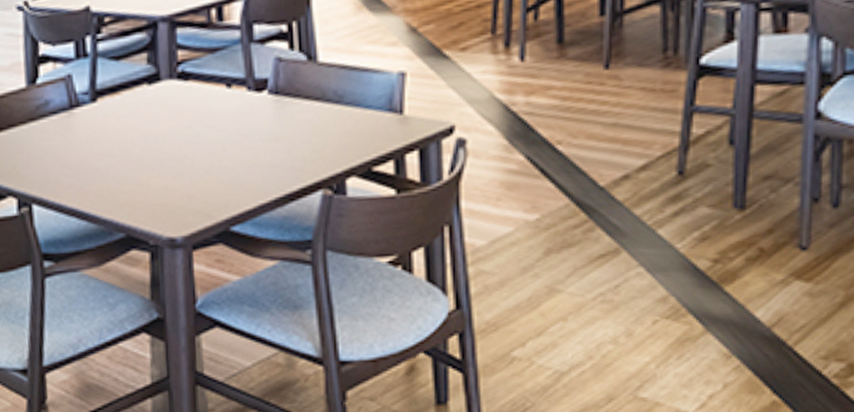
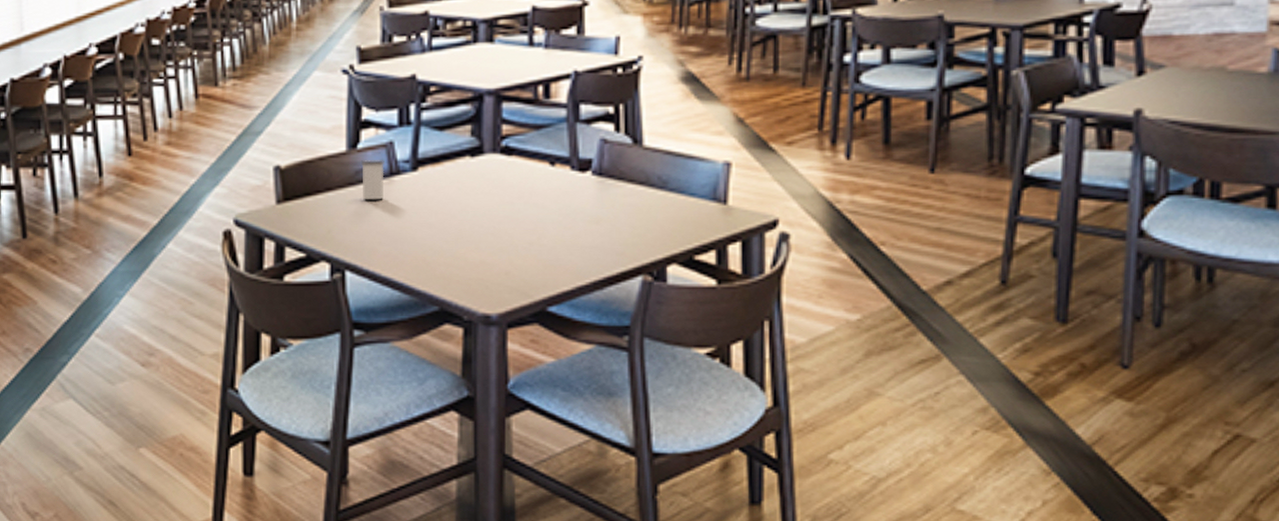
salt shaker: none [40,93,65,134] -> present [360,160,385,200]

